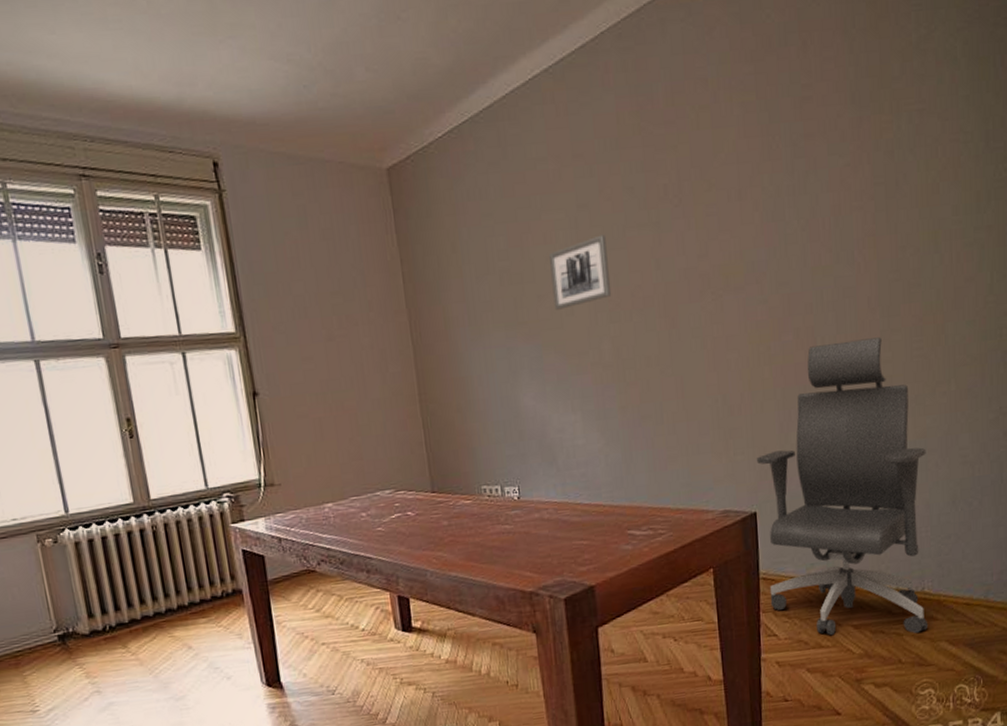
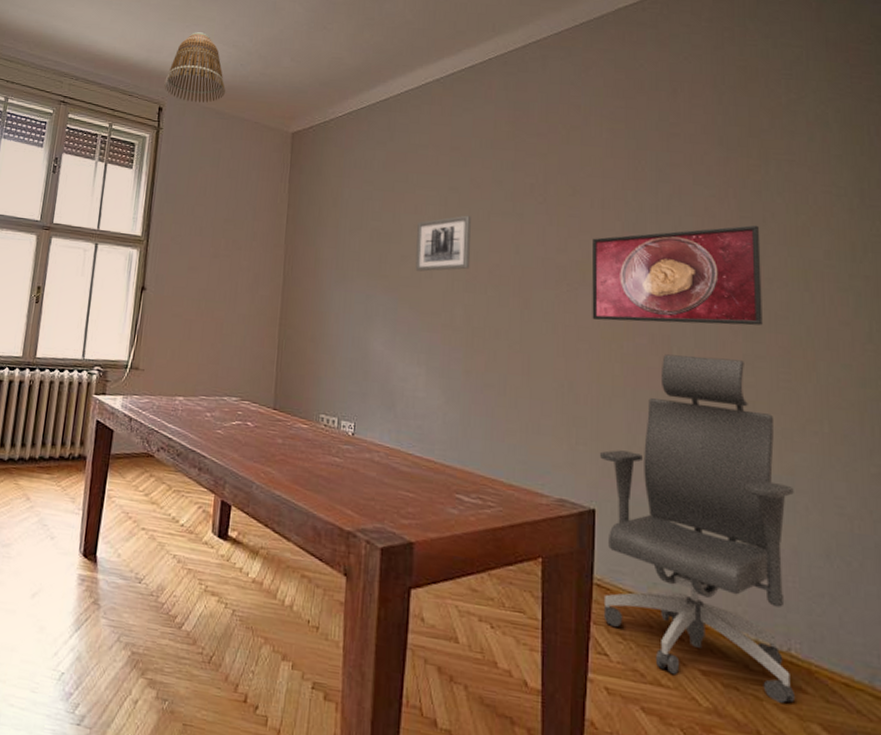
lamp shade: none [211,47,293,149] -> present [164,32,225,103]
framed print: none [733,190,897,325] -> present [592,225,763,326]

